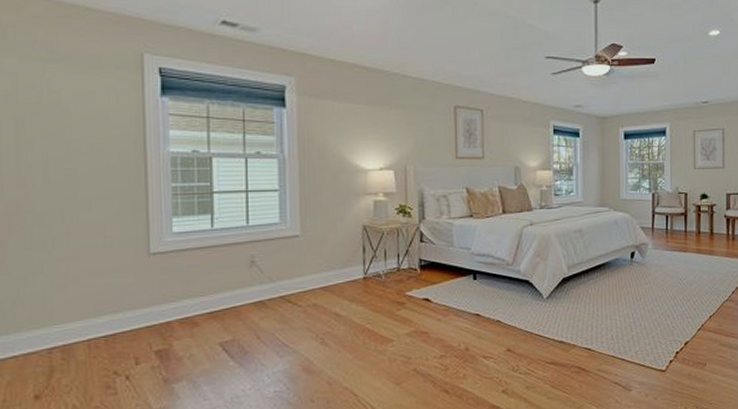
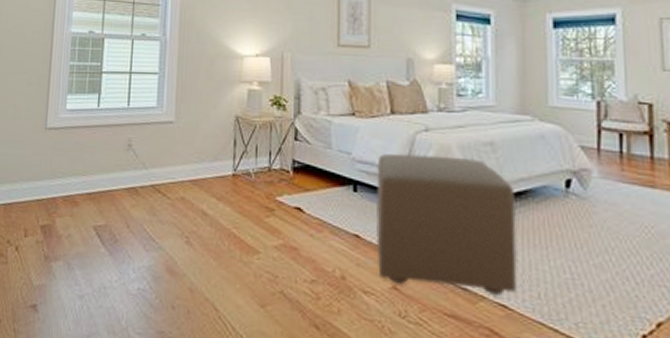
ottoman: none [492,243,598,347] -> present [376,153,517,295]

